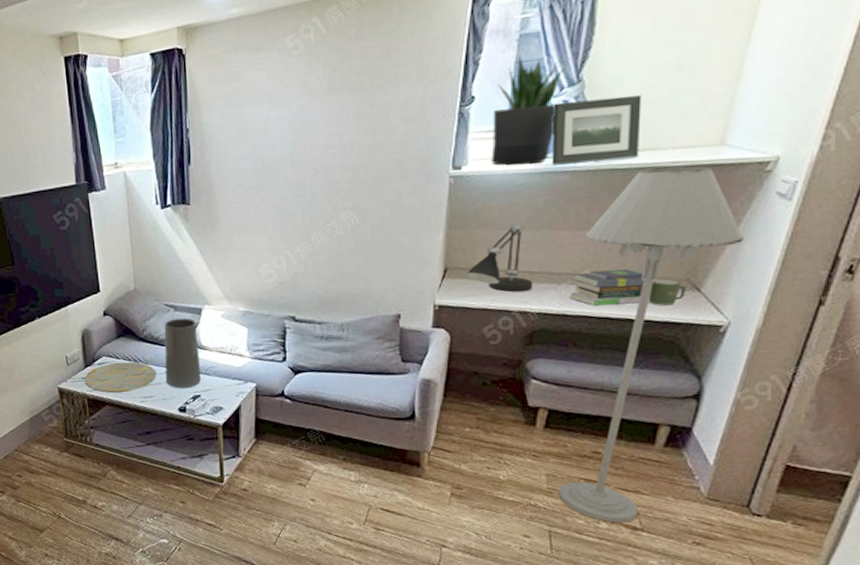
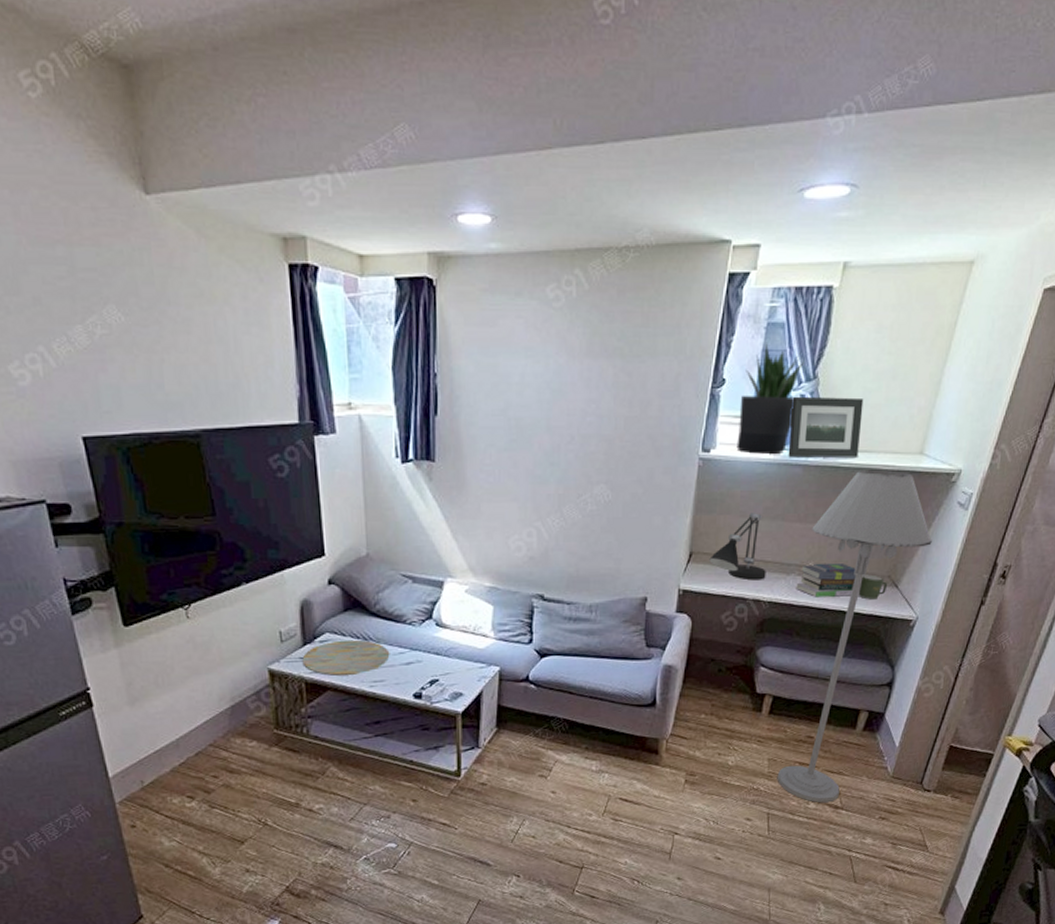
vase: present [164,318,201,389] -> none [399,591,440,672]

